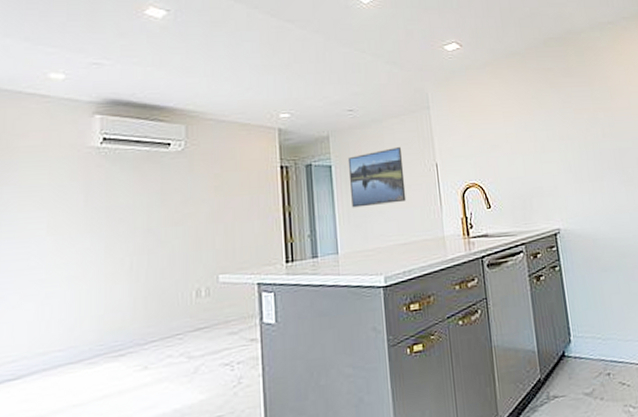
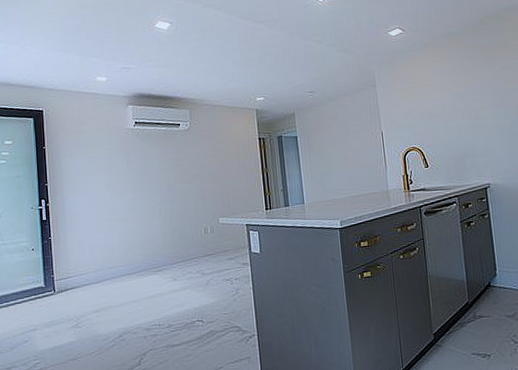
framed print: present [347,147,407,208] -> none [309,120,357,169]

